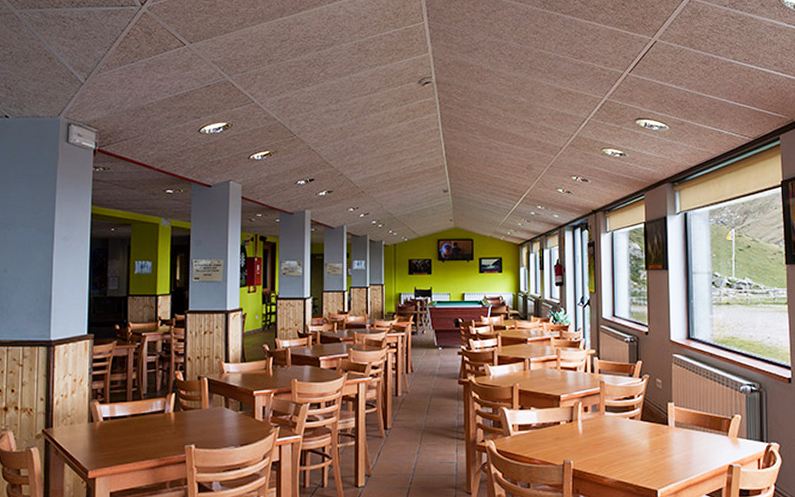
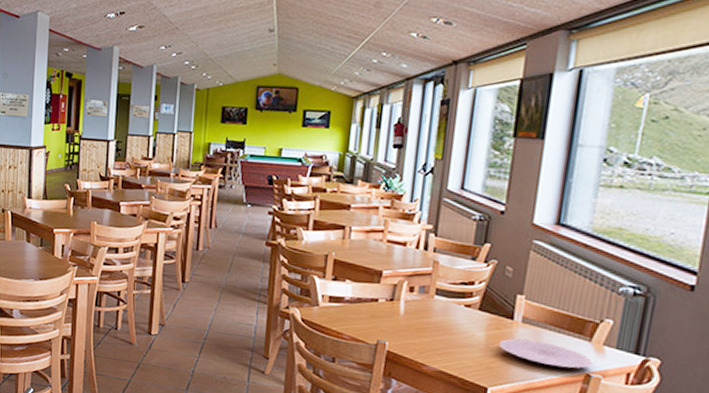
plate: none [660,441,732,462] -> present [498,338,593,368]

